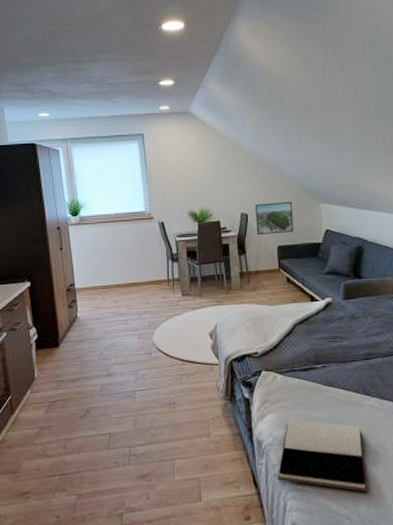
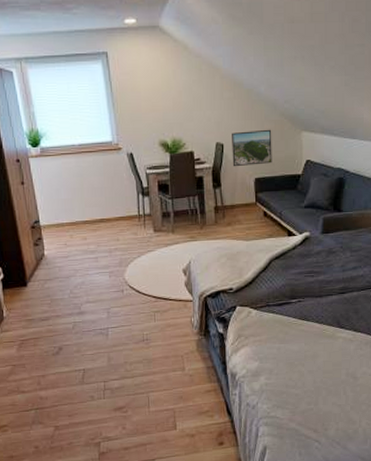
book: present [277,419,368,493] -> none [250,352,338,418]

